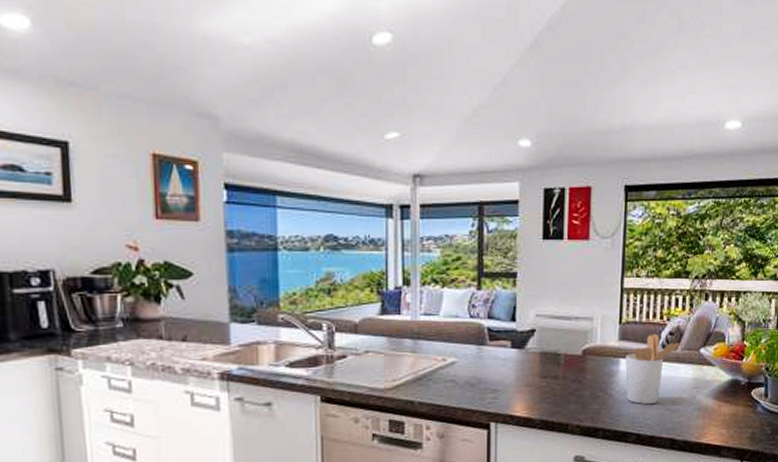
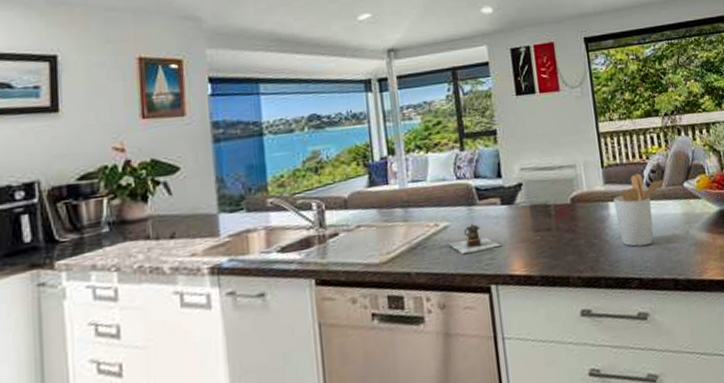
teapot: none [454,362,506,390] -> present [449,223,501,254]

